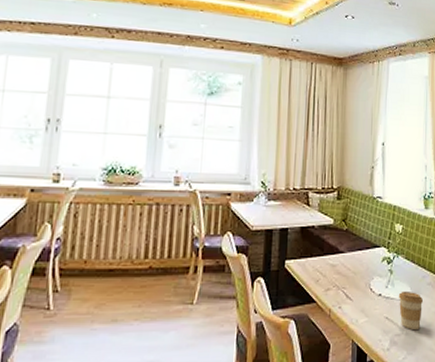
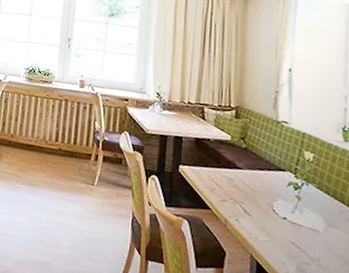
coffee cup: present [398,290,423,331] -> none [307,220,340,265]

